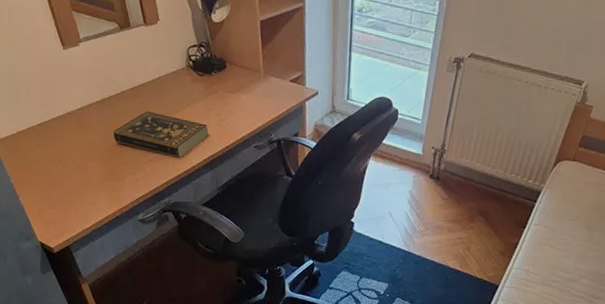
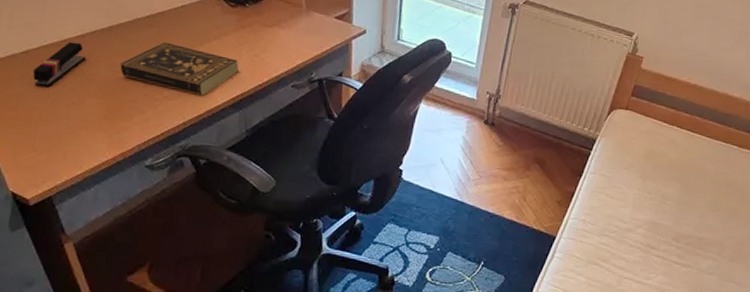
stapler: none [47,114,86,153] -> present [32,41,85,87]

